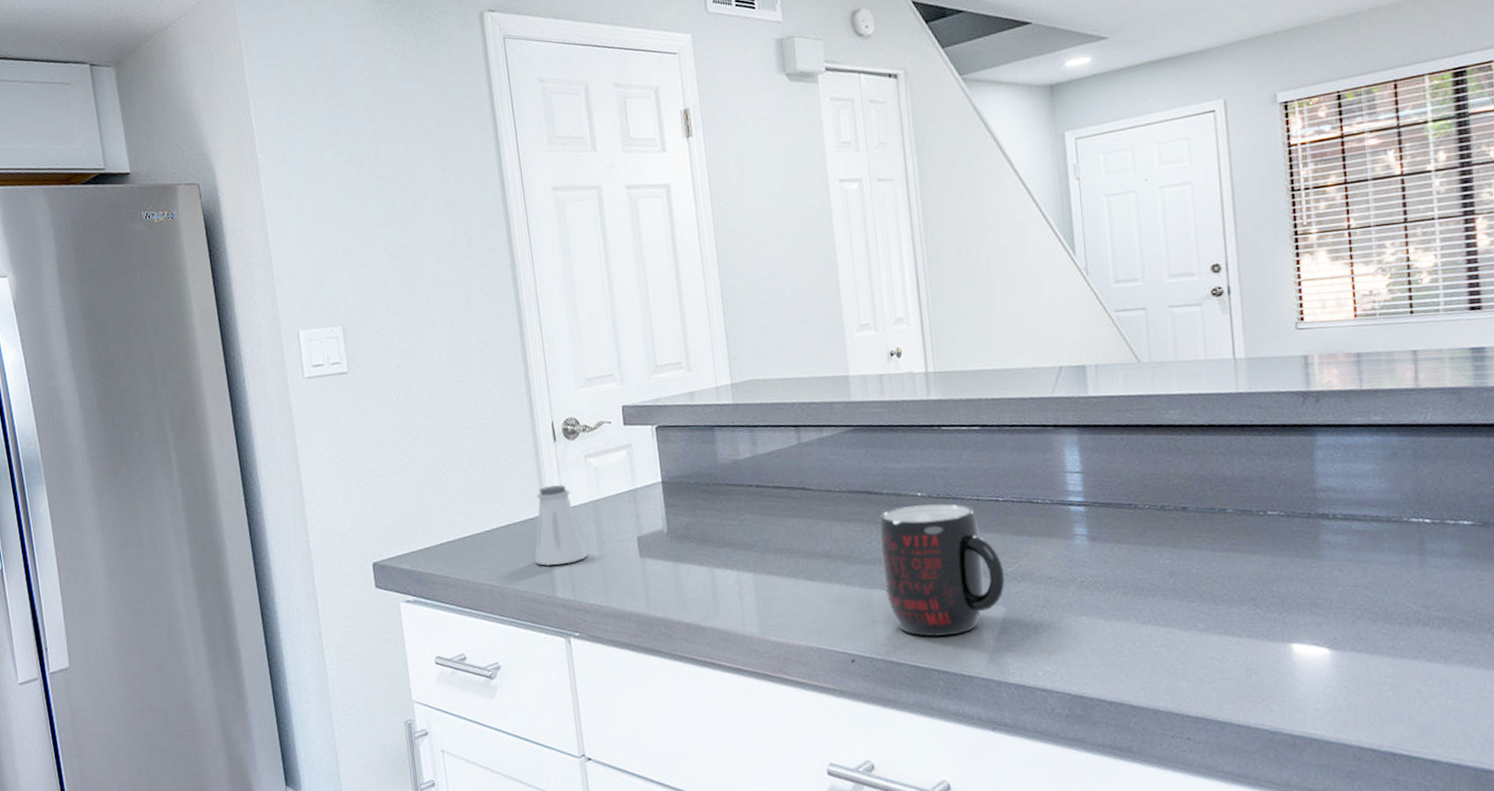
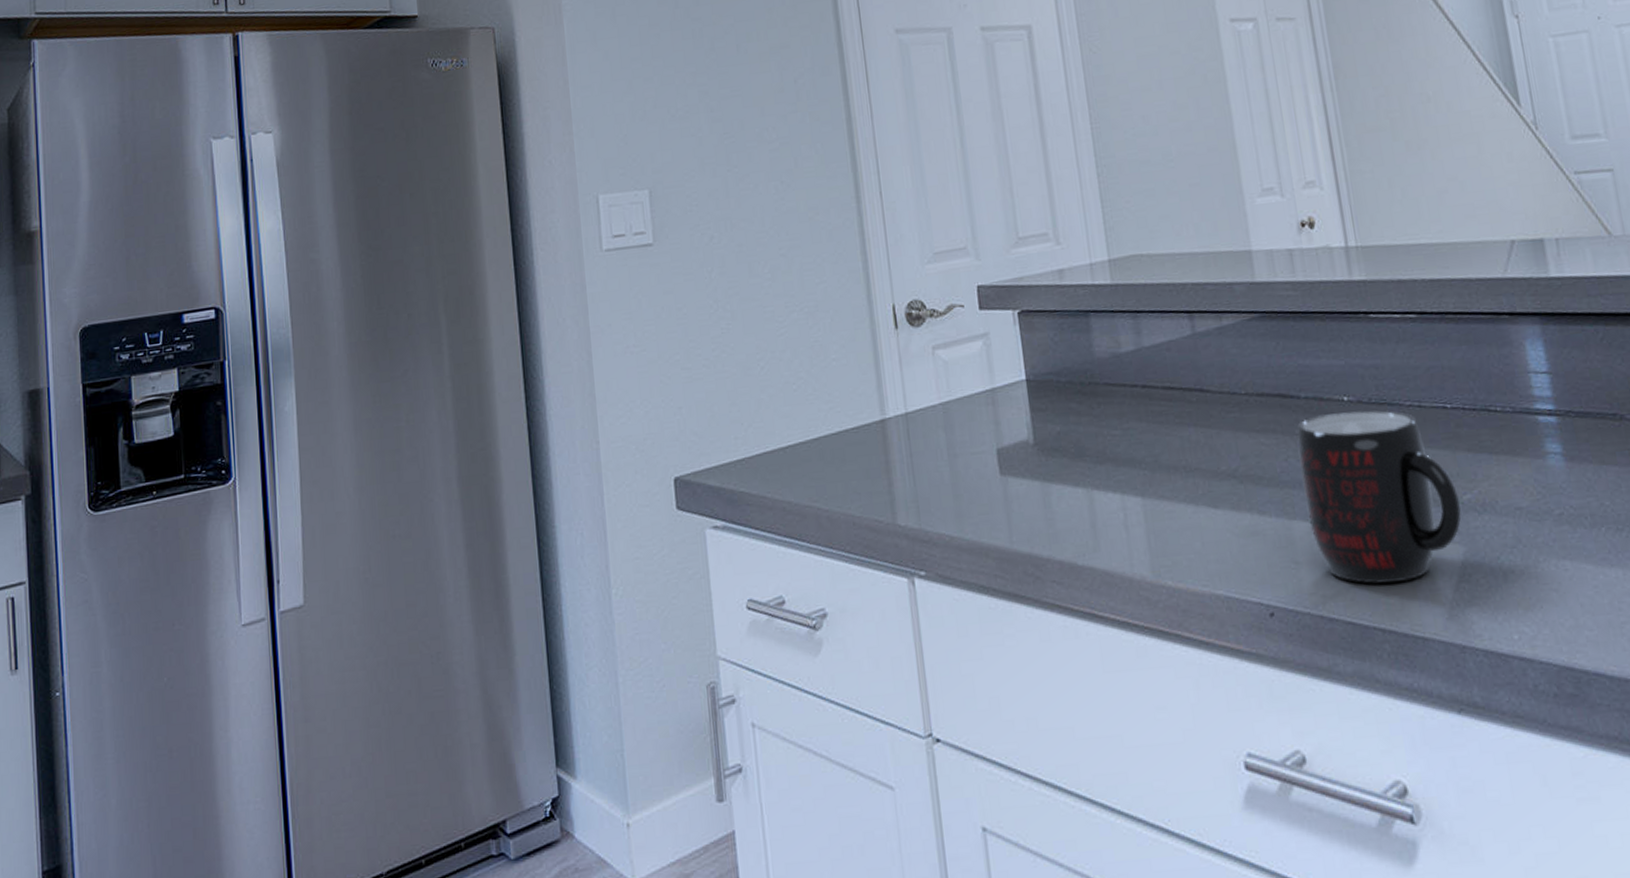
saltshaker: present [534,485,588,566] -> none [870,382,937,484]

